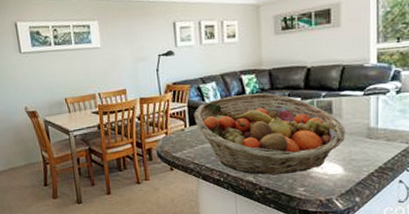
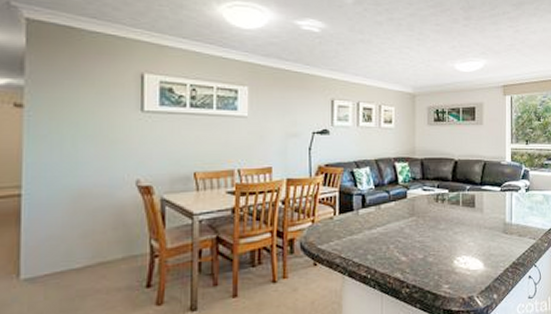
fruit basket: present [194,93,345,176] -> none [345,182,486,272]

